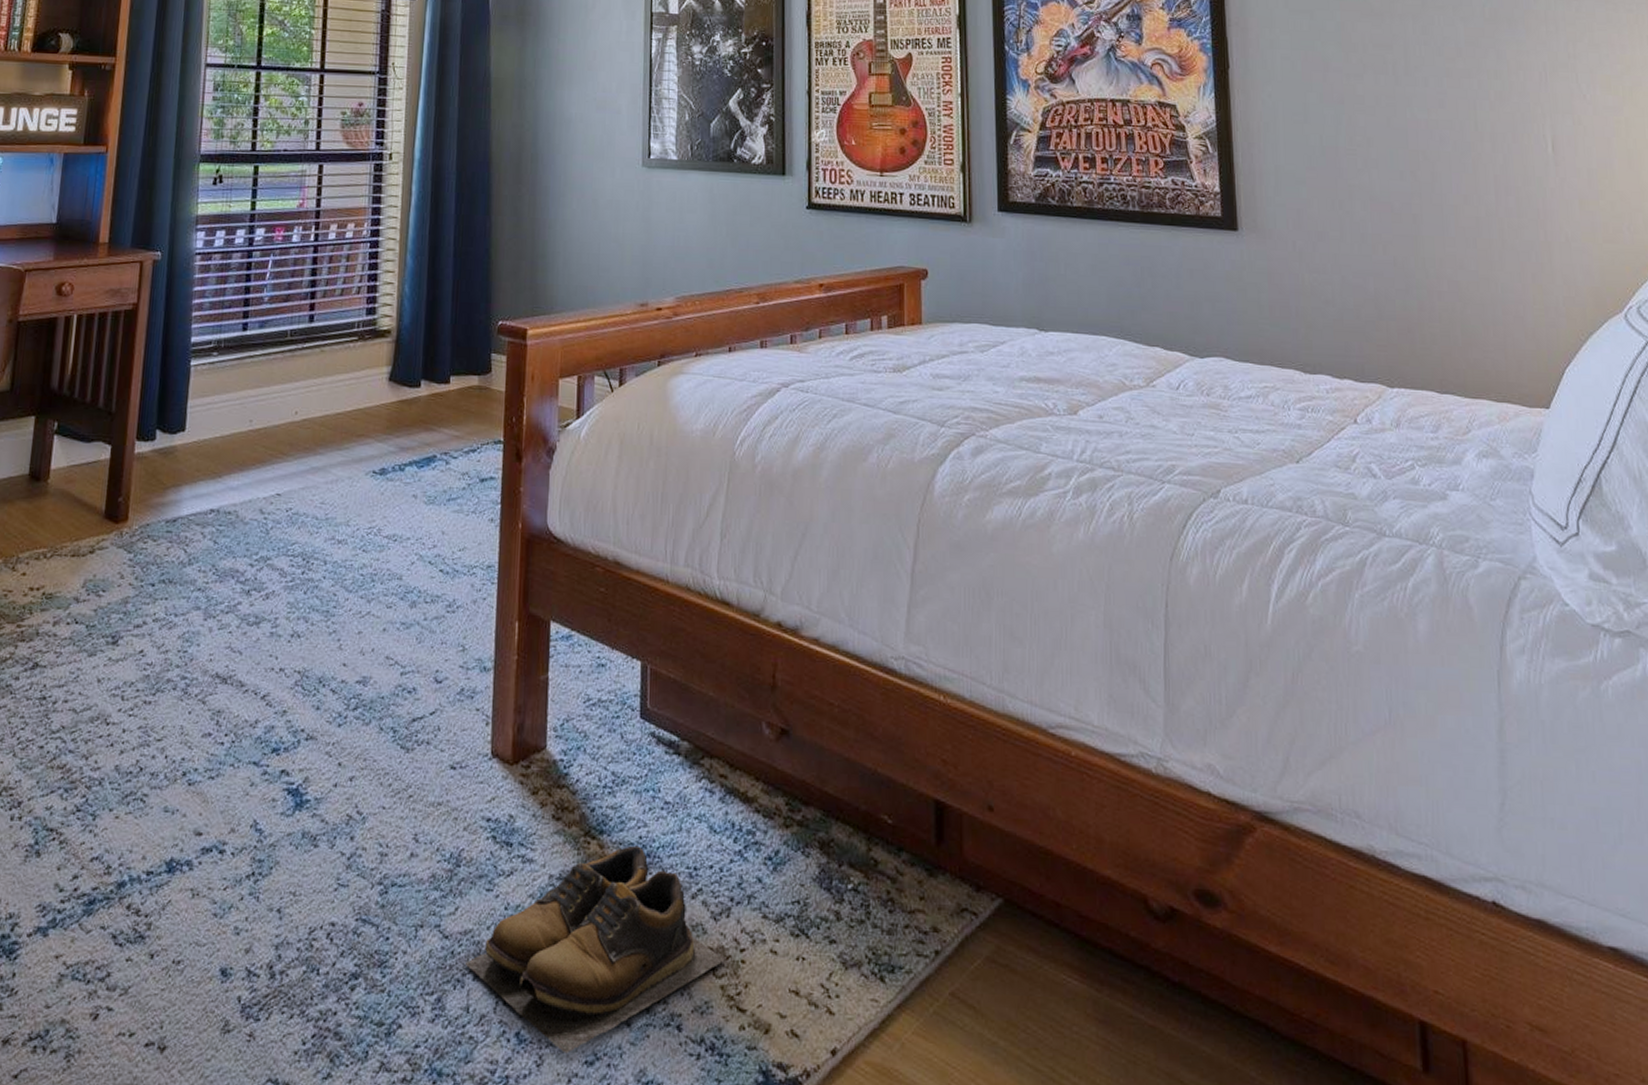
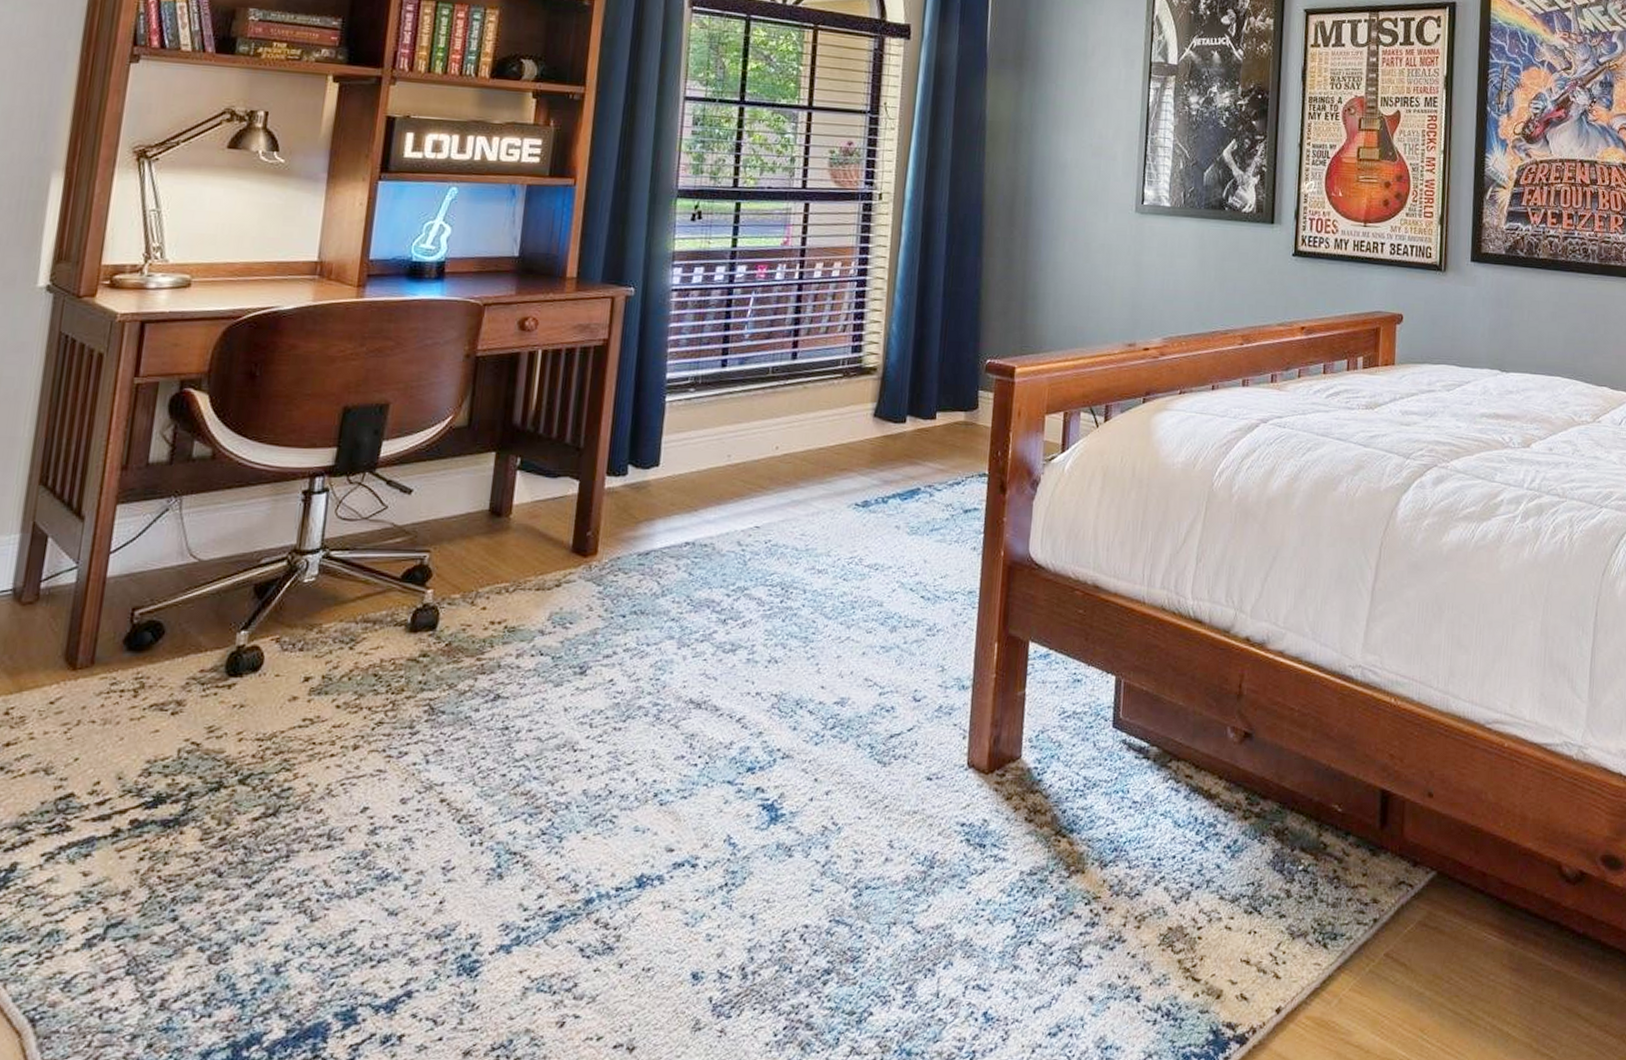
shoes: present [466,845,725,1054] -> none [937,841,1183,1028]

